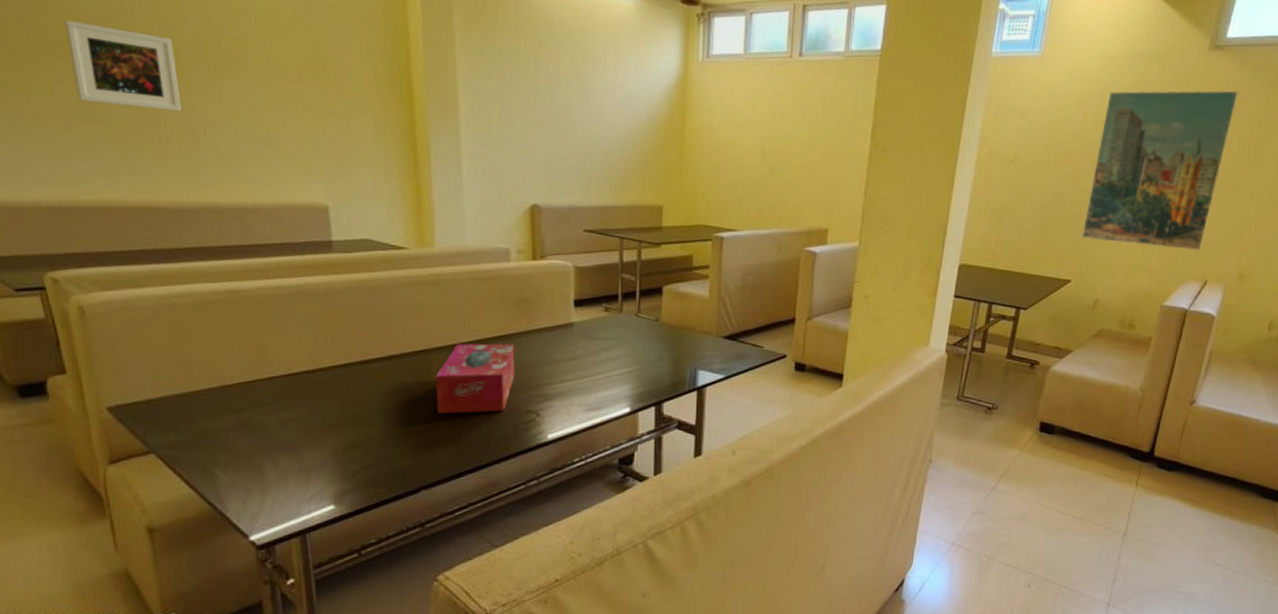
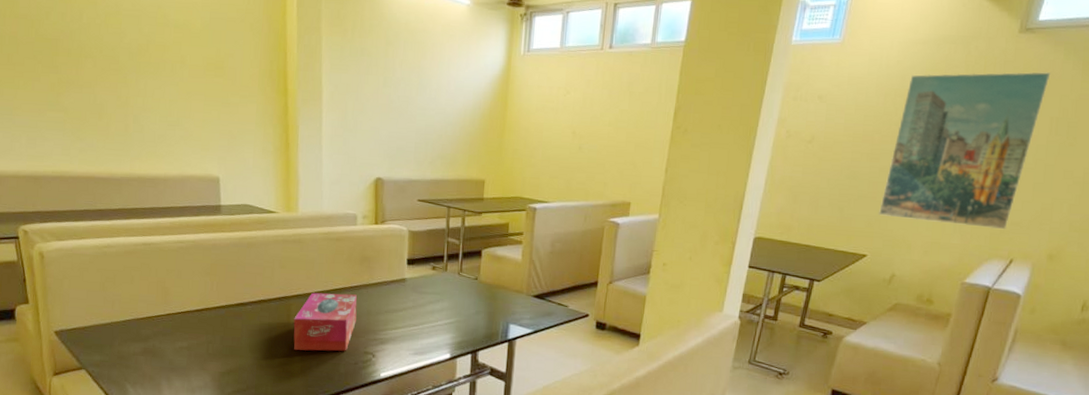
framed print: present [65,20,182,111] -> none [43,34,119,103]

